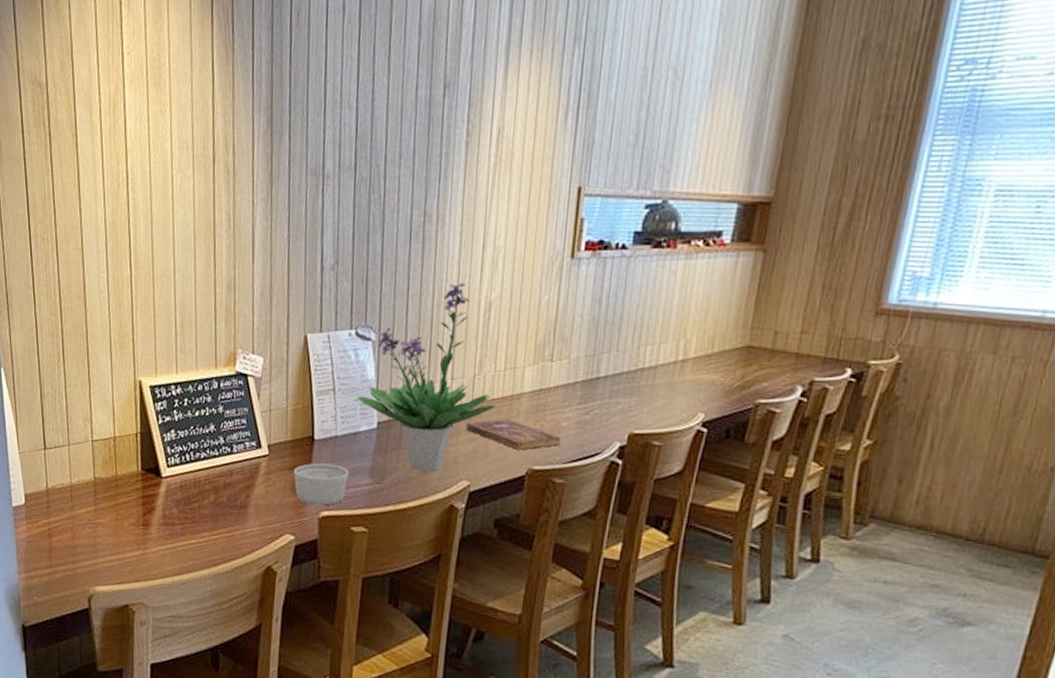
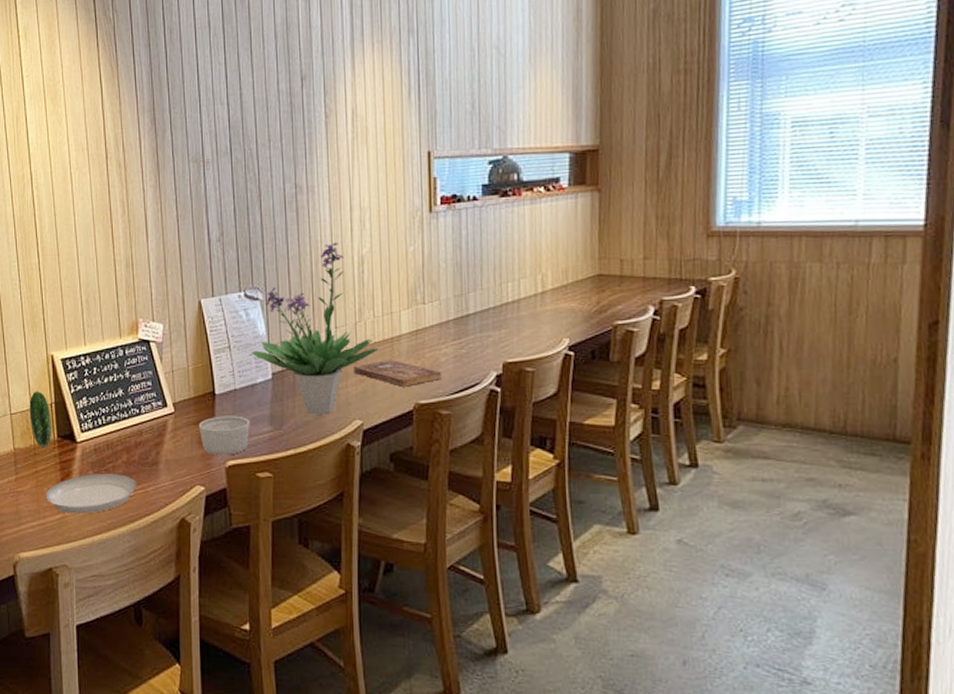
plate: none [112,418,223,553] -> present [29,391,137,514]

